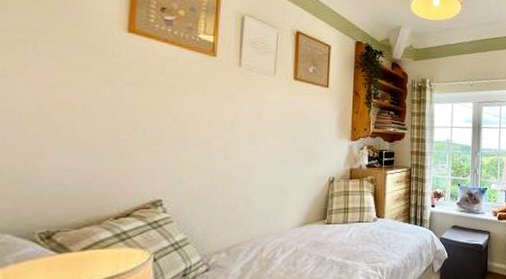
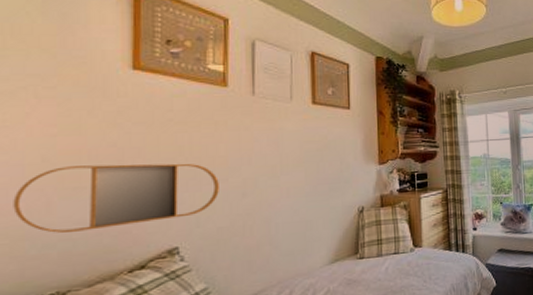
home mirror: none [9,117,203,178] -> present [13,163,219,233]

